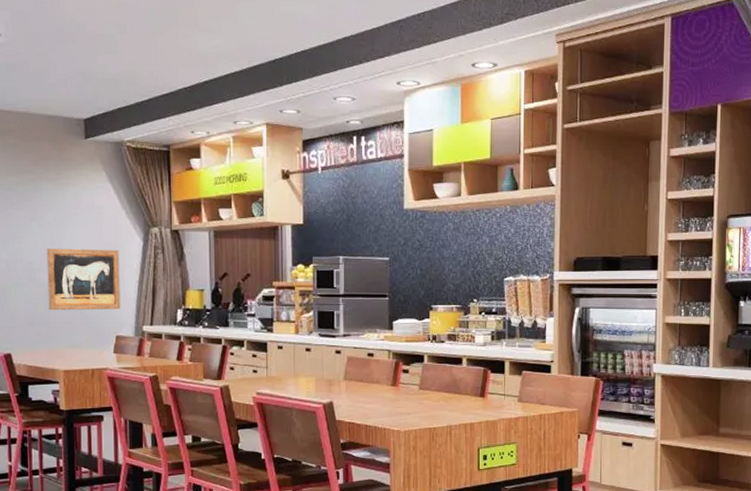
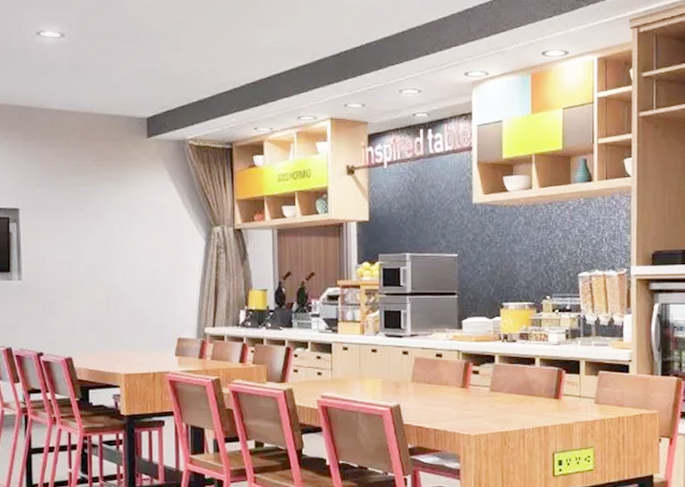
wall art: present [46,248,121,311] -> none [108,249,183,313]

